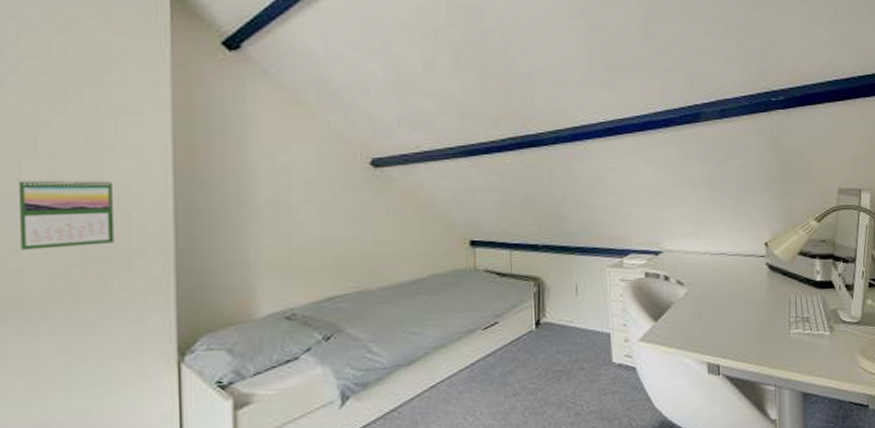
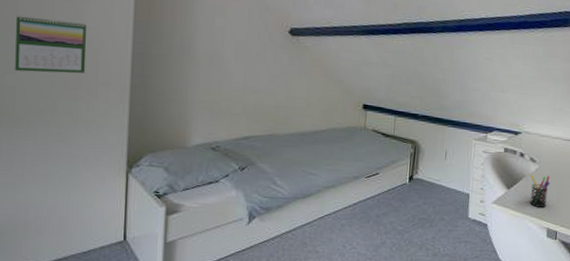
pen holder: none [679,299,704,339] -> present [530,174,550,207]

